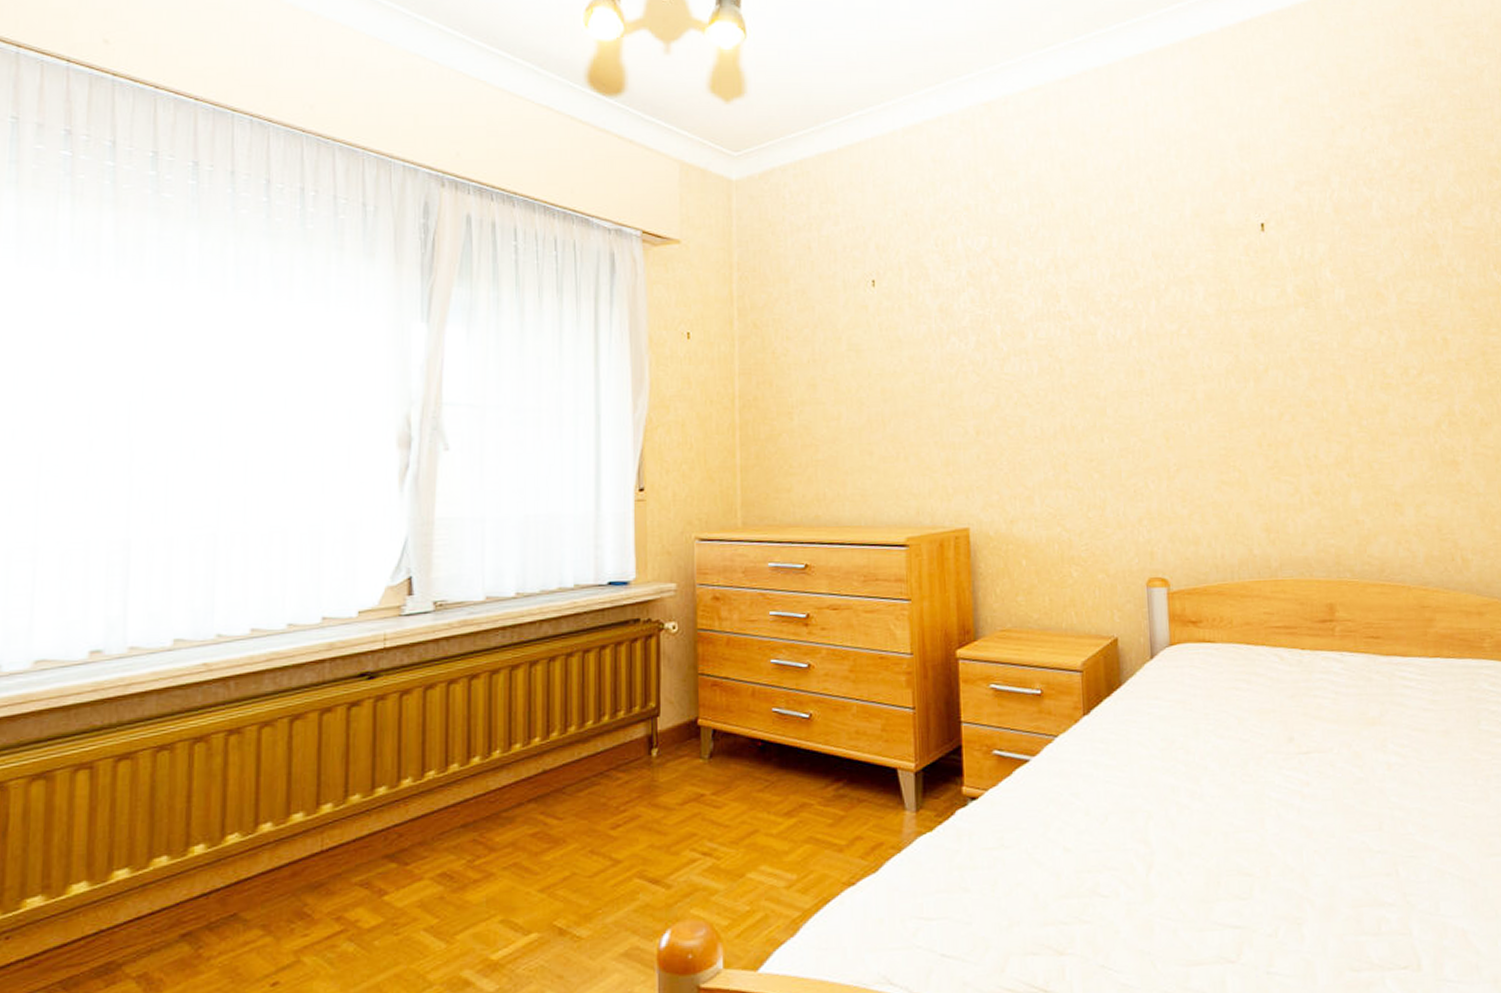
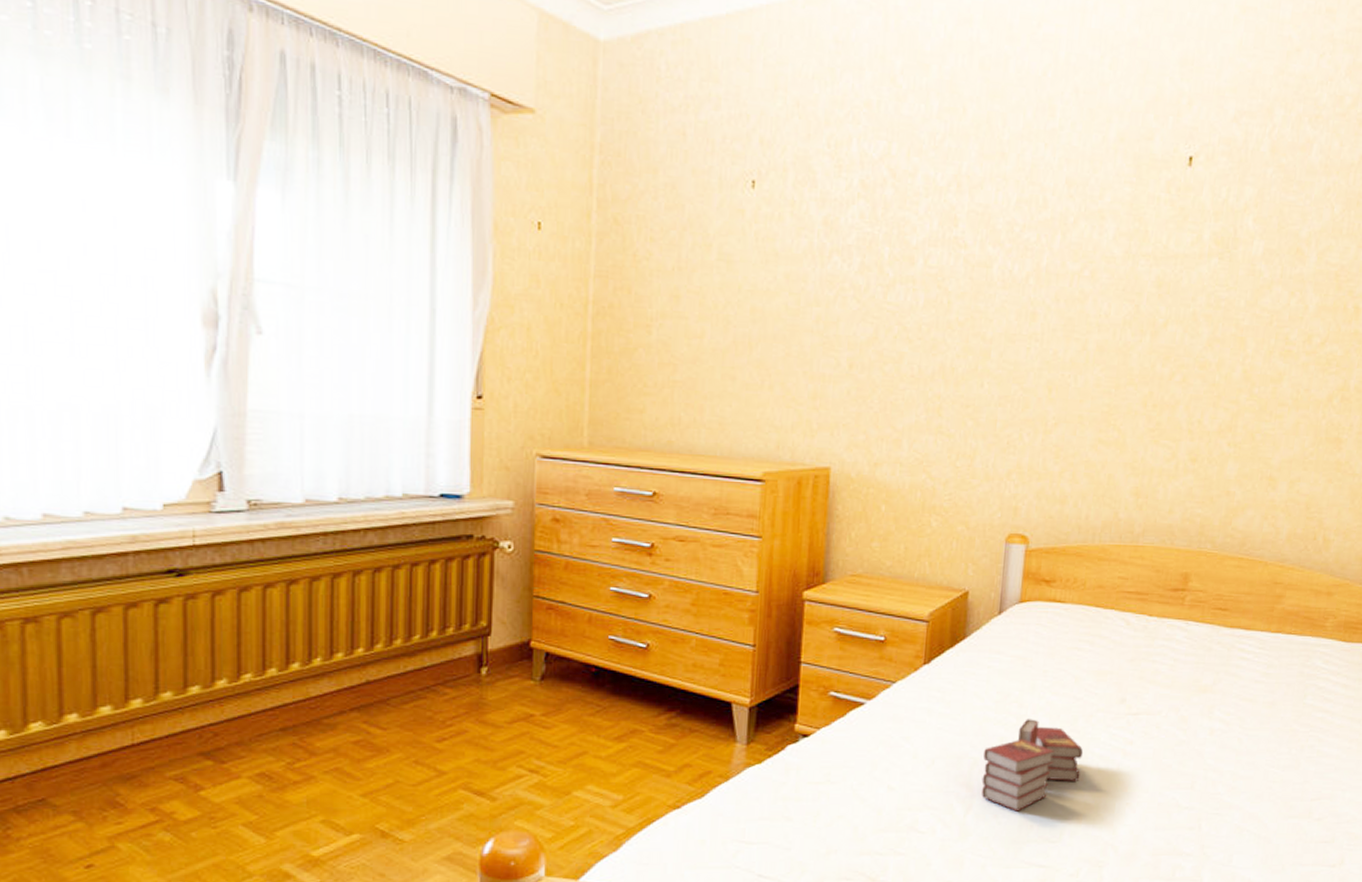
book: none [1157,765,1261,867] -> present [981,719,1084,812]

